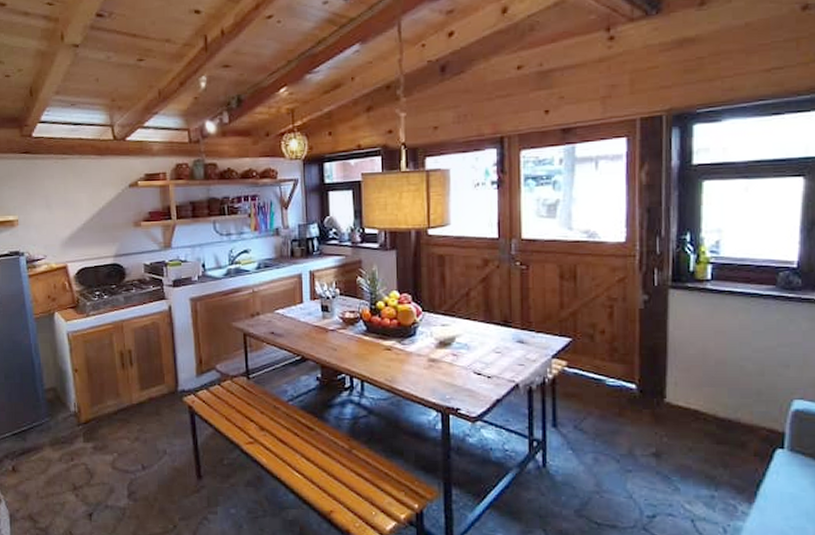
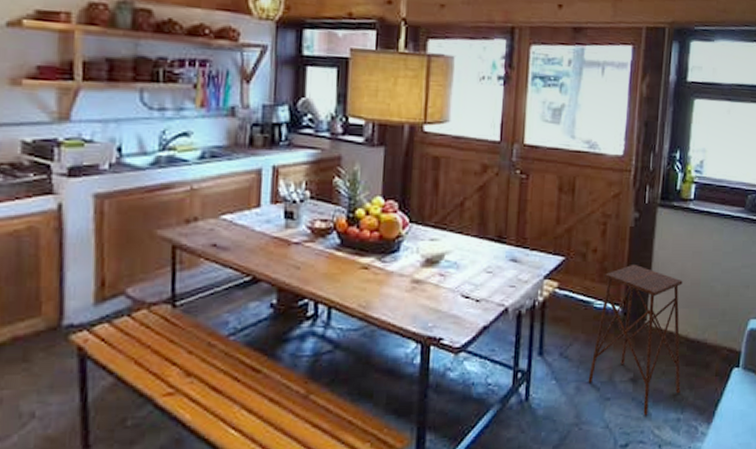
side table: none [606,344,712,490] -> present [588,263,683,416]

